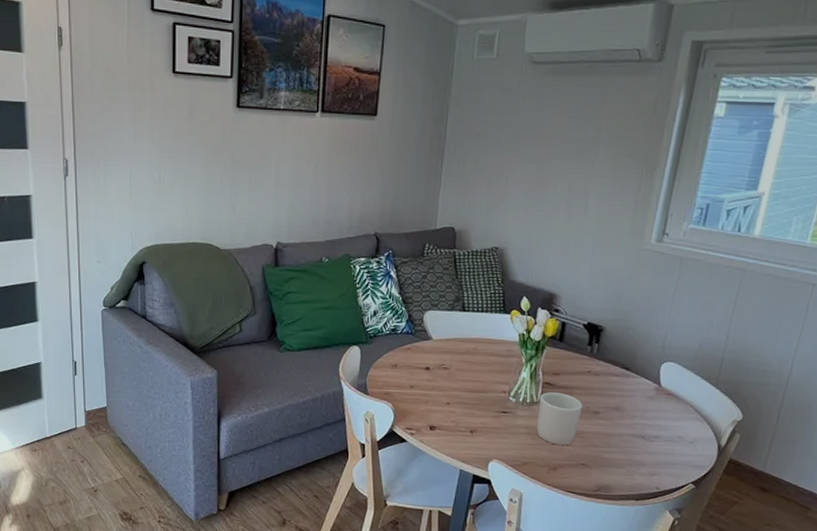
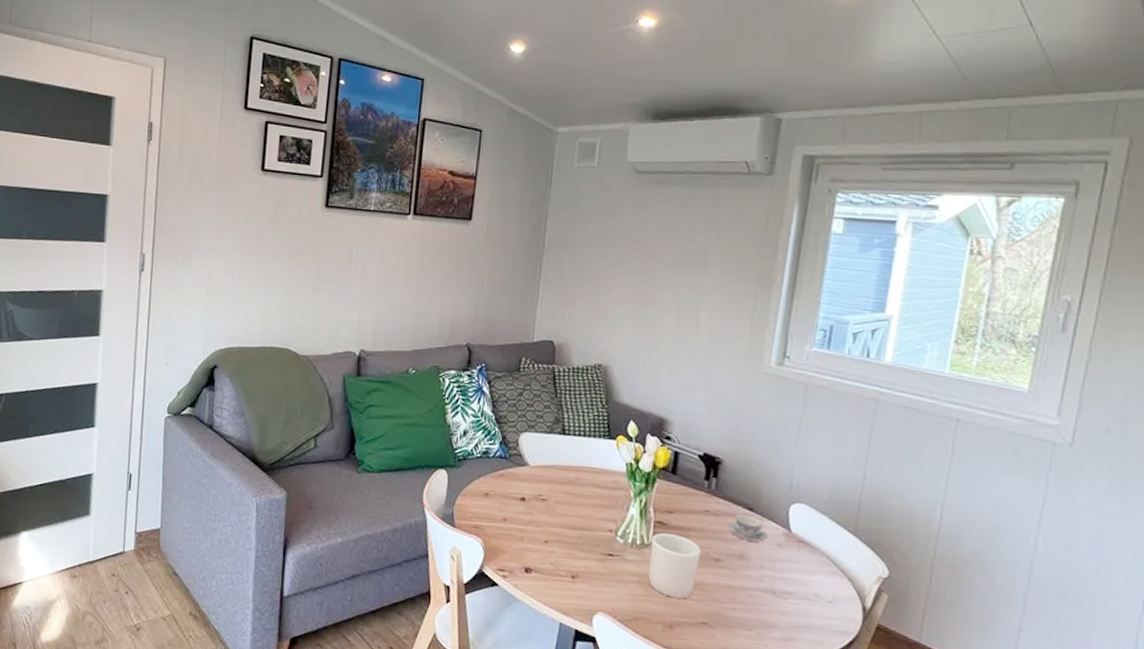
teacup: none [607,373,641,396] -> present [728,514,768,542]

